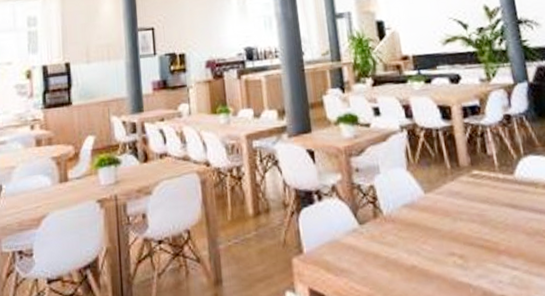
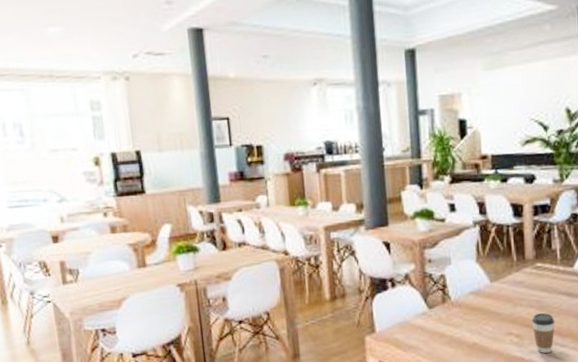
coffee cup: none [475,229,504,278] -> present [532,313,555,353]

